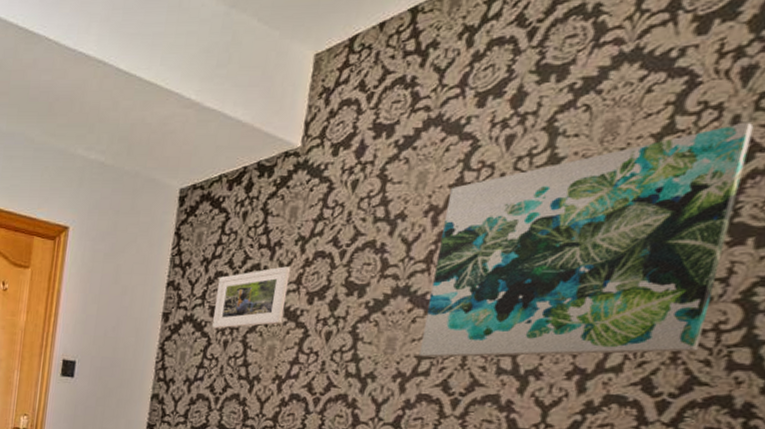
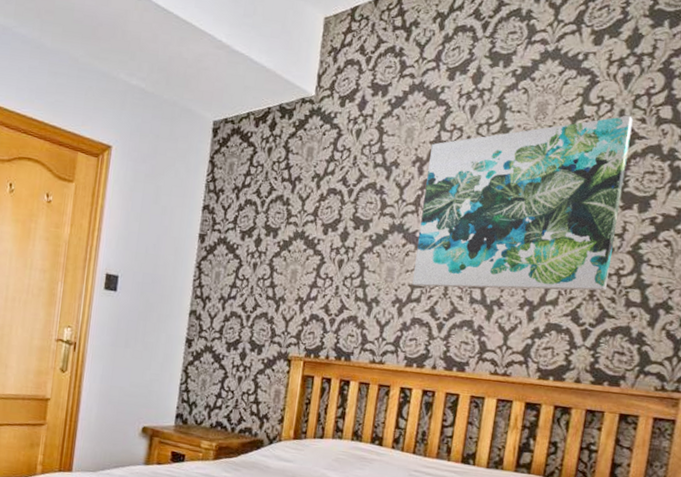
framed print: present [212,266,291,329] -> none [243,199,309,252]

